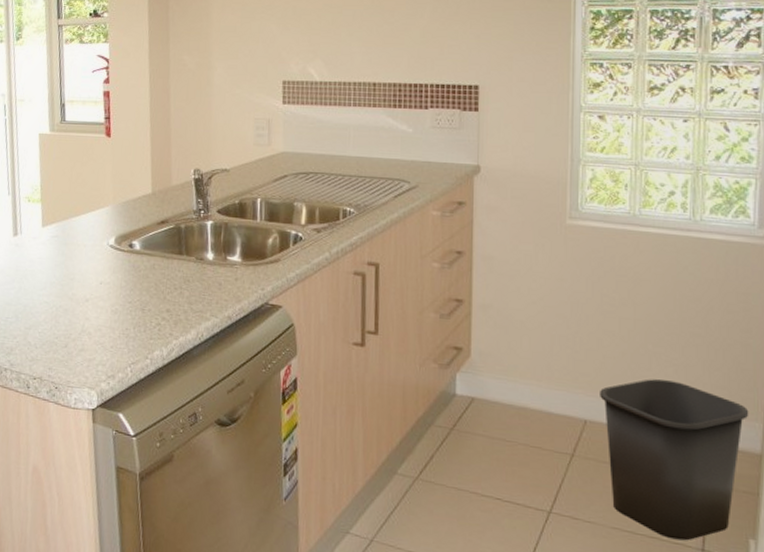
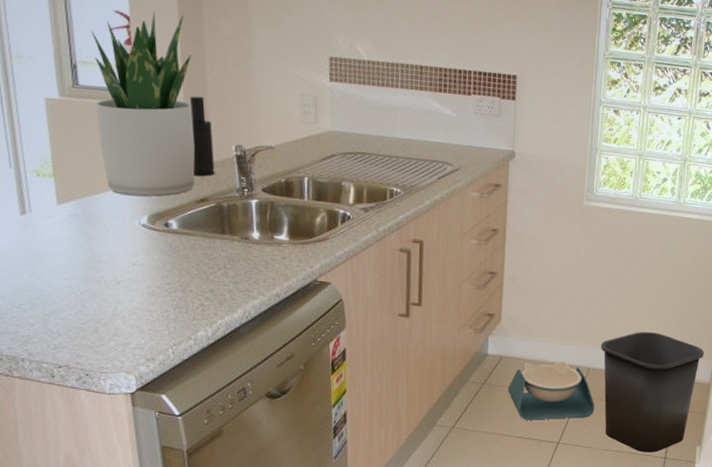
planter: none [78,54,159,219] -> present [91,12,195,197]
soap dispenser: none [155,125,175,199] -> present [189,96,215,176]
pet bowl: none [482,408,597,483] -> present [508,361,595,420]

